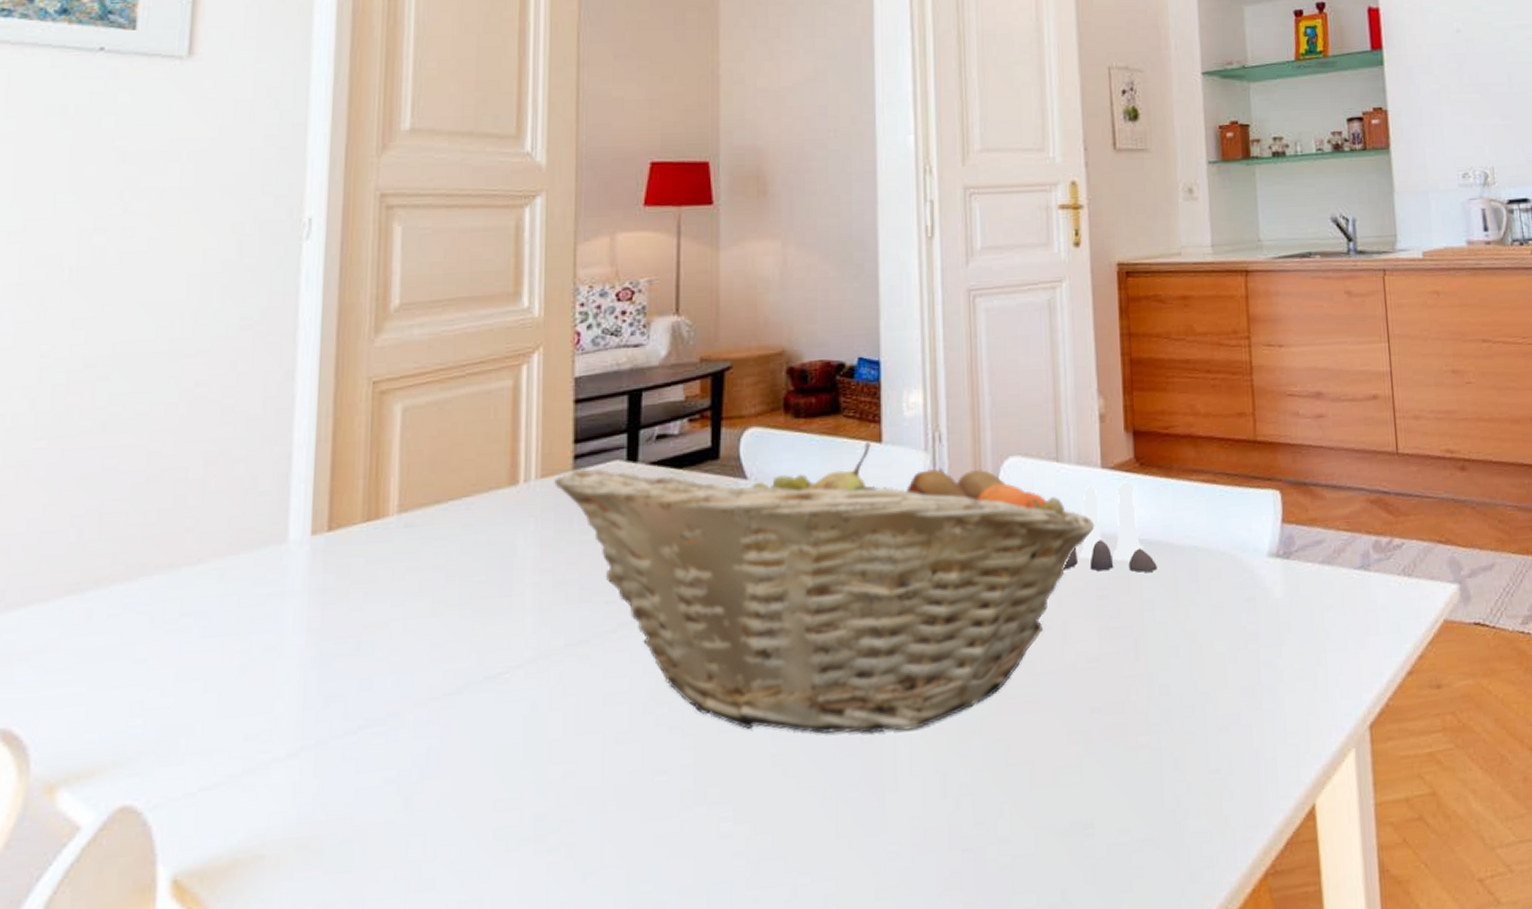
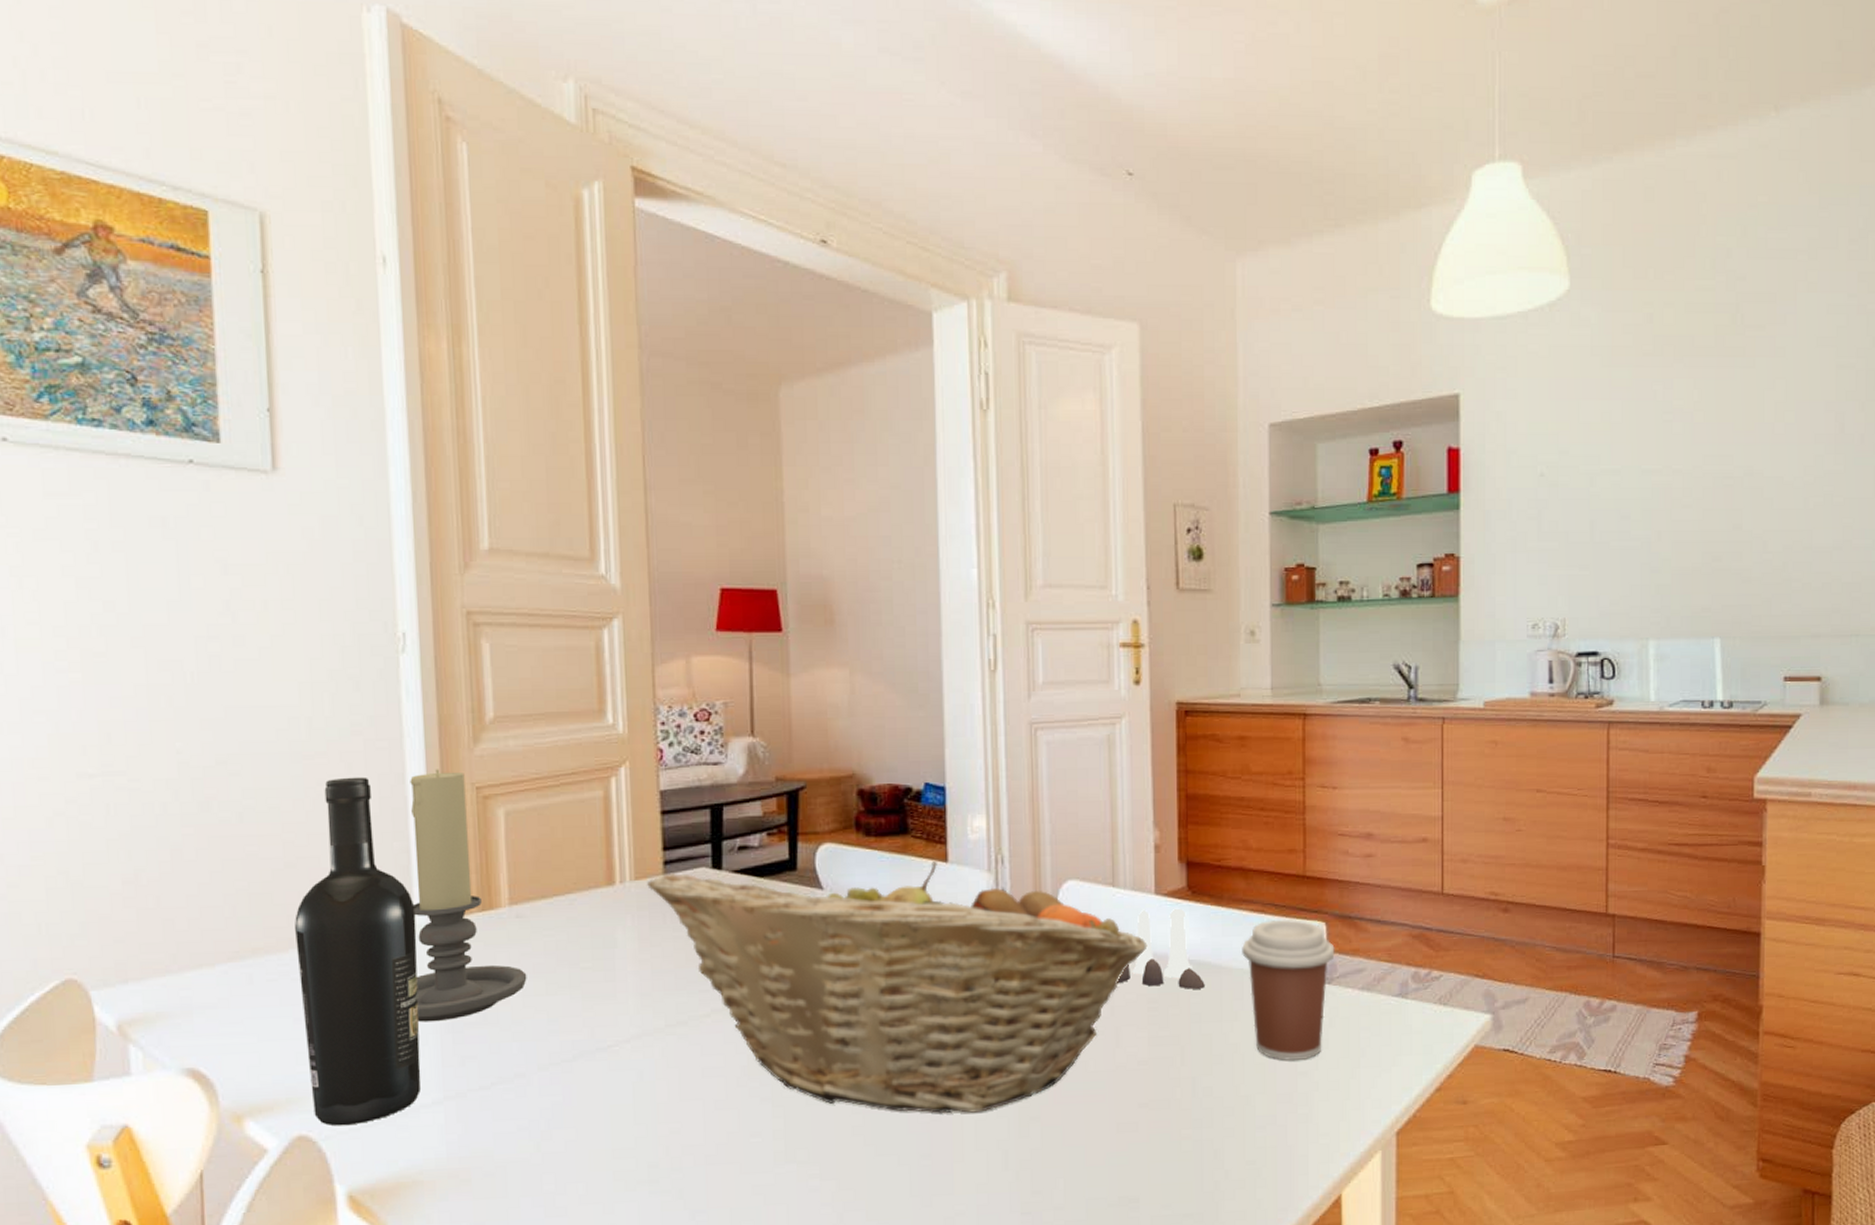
wine bottle: none [143,375,291,792] -> present [295,776,421,1126]
candle holder: none [278,363,411,657] -> present [410,769,527,1022]
coffee cup: none [1194,489,1292,649] -> present [1242,919,1335,1061]

